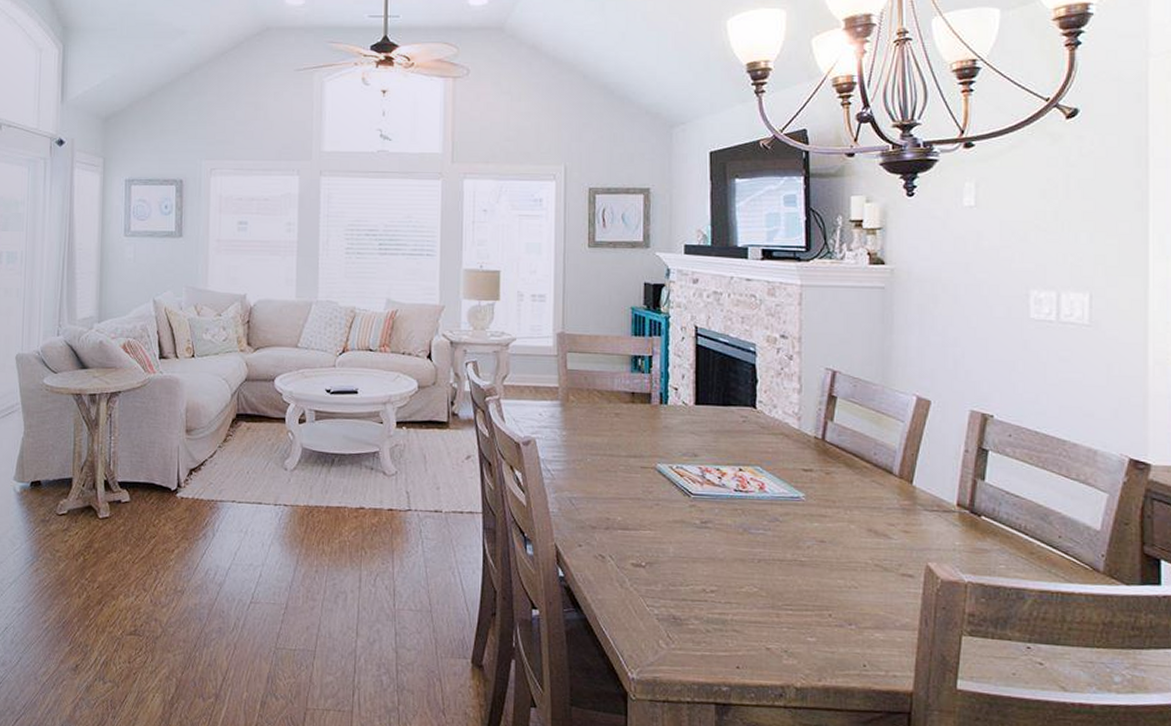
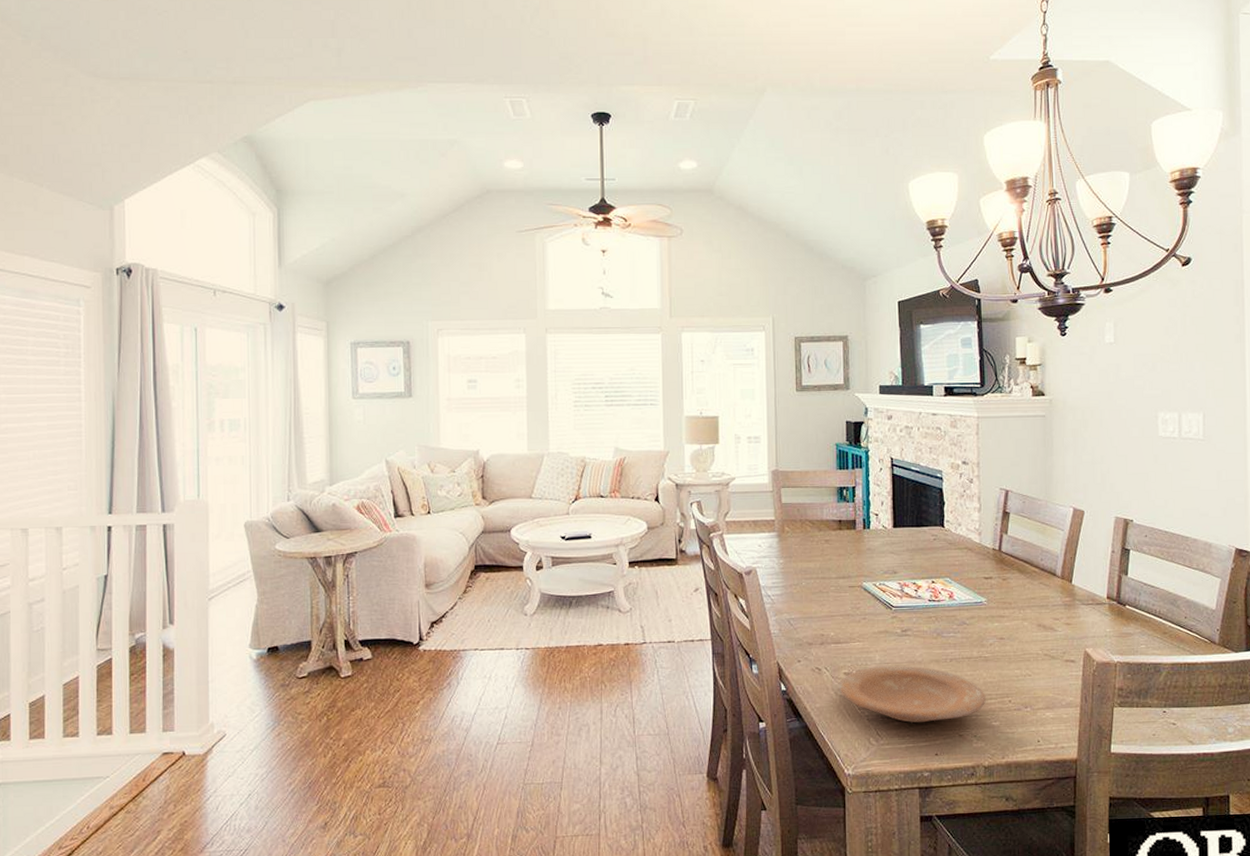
plate: none [624,560,801,629] -> present [838,666,986,723]

